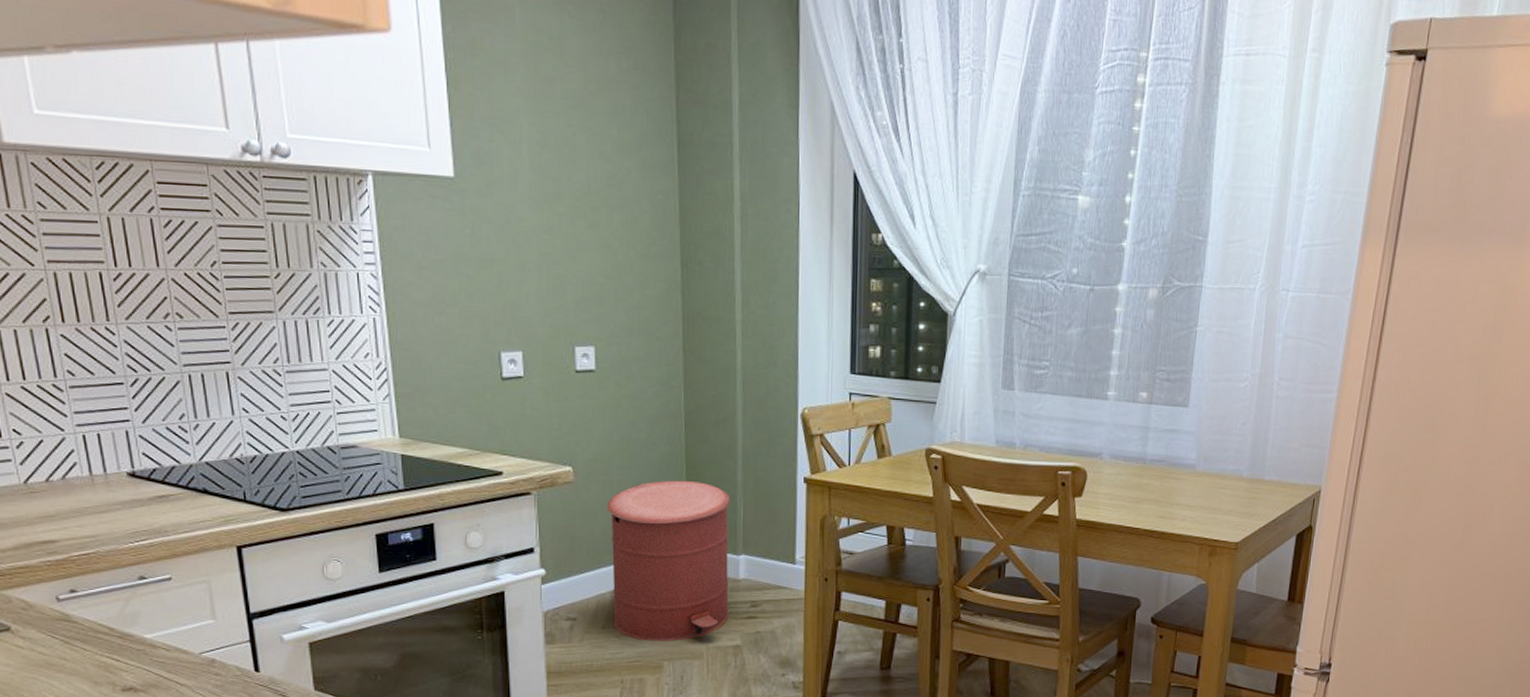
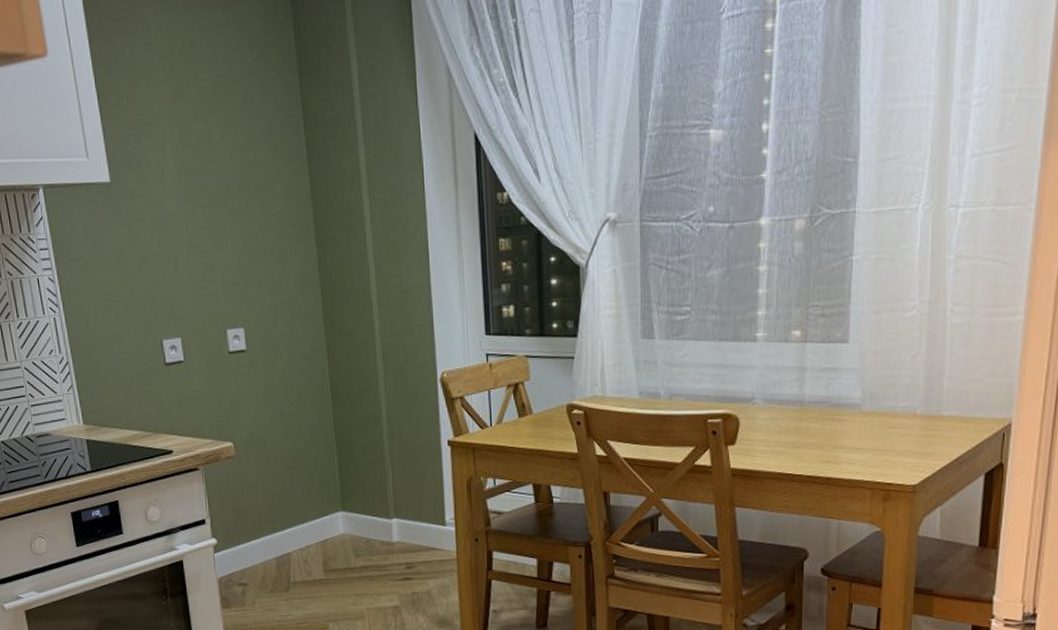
trash can: present [607,480,731,641] -> none [266,449,387,603]

